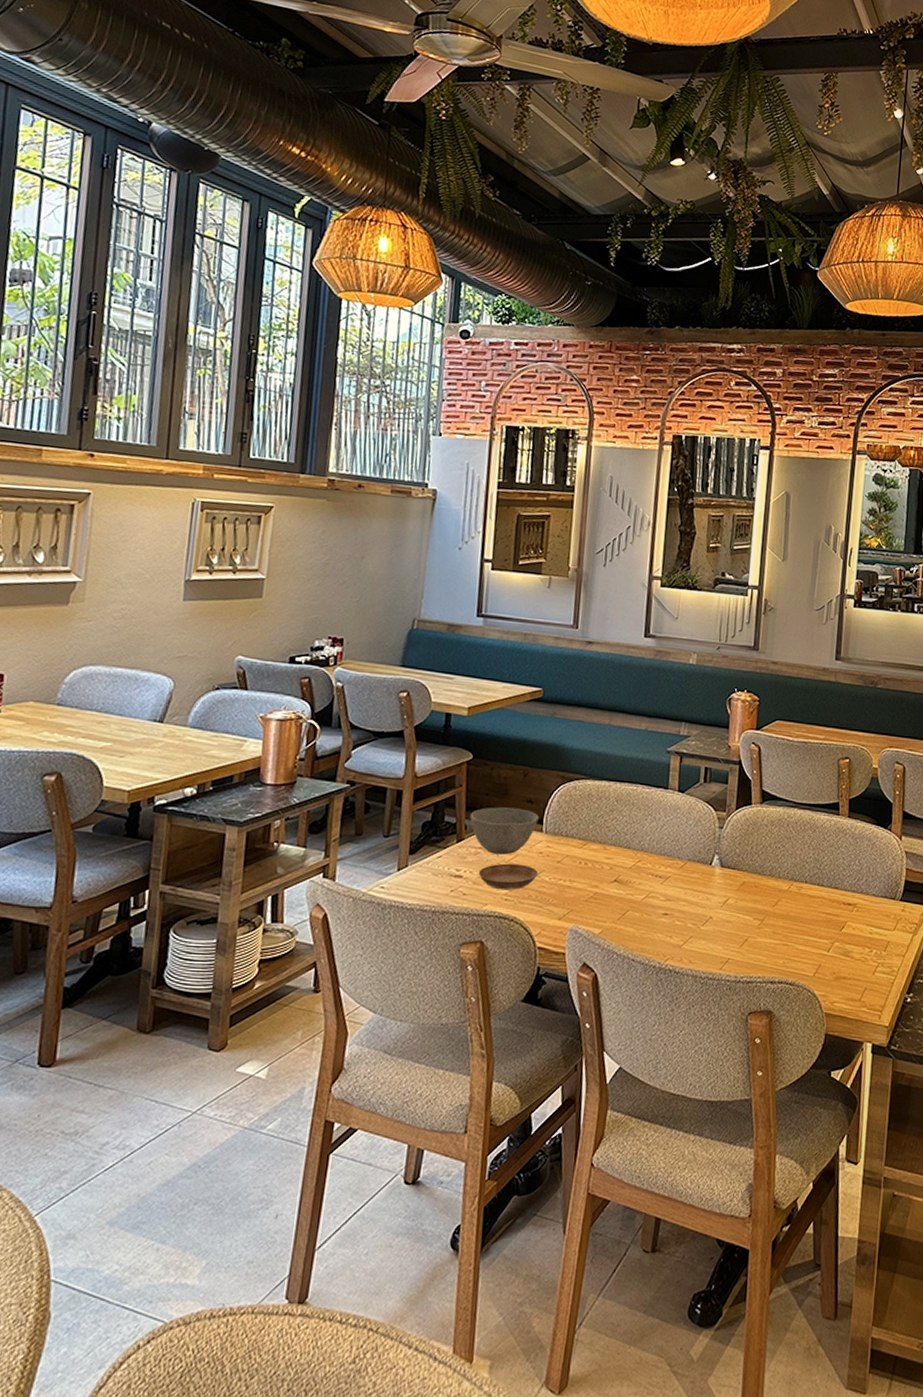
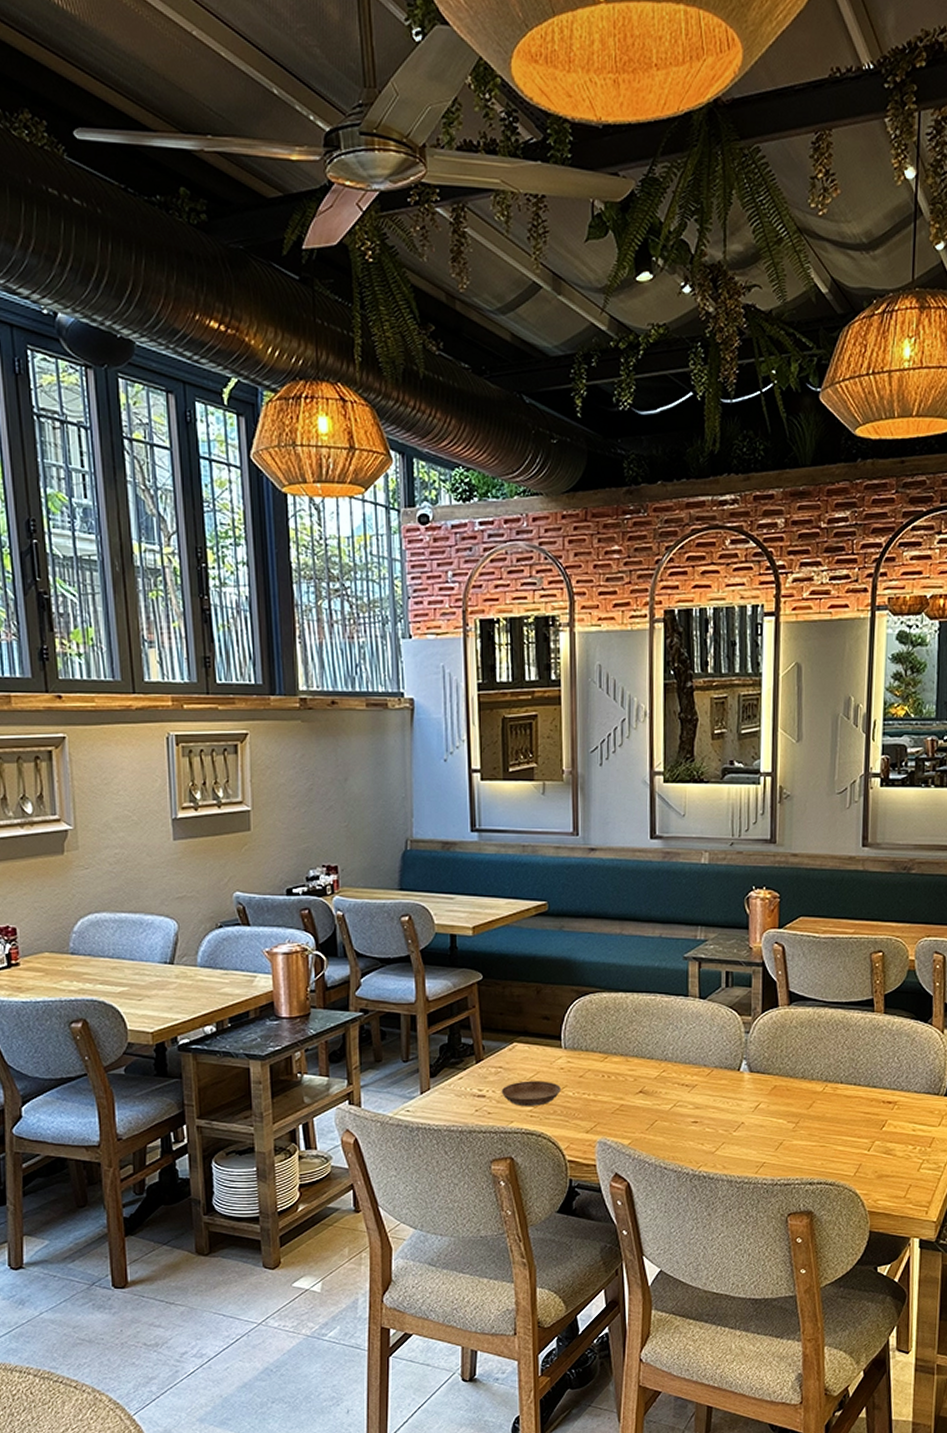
bowl: present [470,807,539,855] -> none [486,1026,556,1073]

